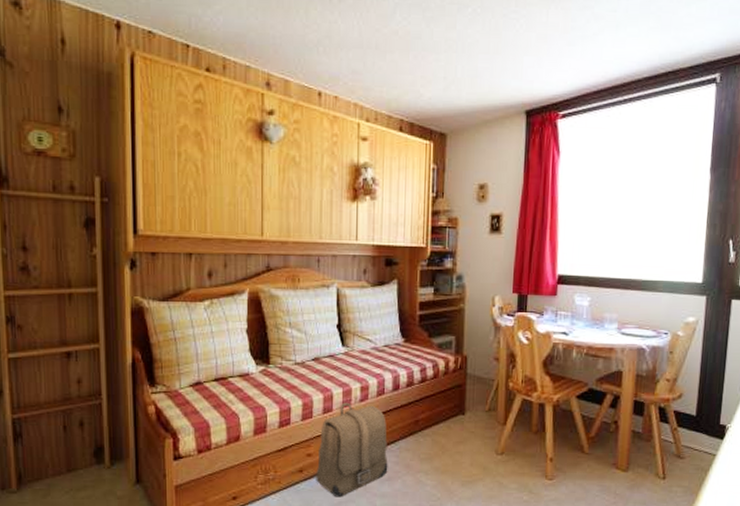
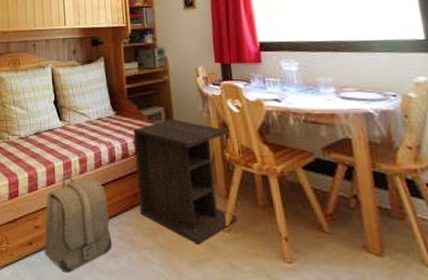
nightstand: none [419,348,515,467] -> present [133,119,239,245]

